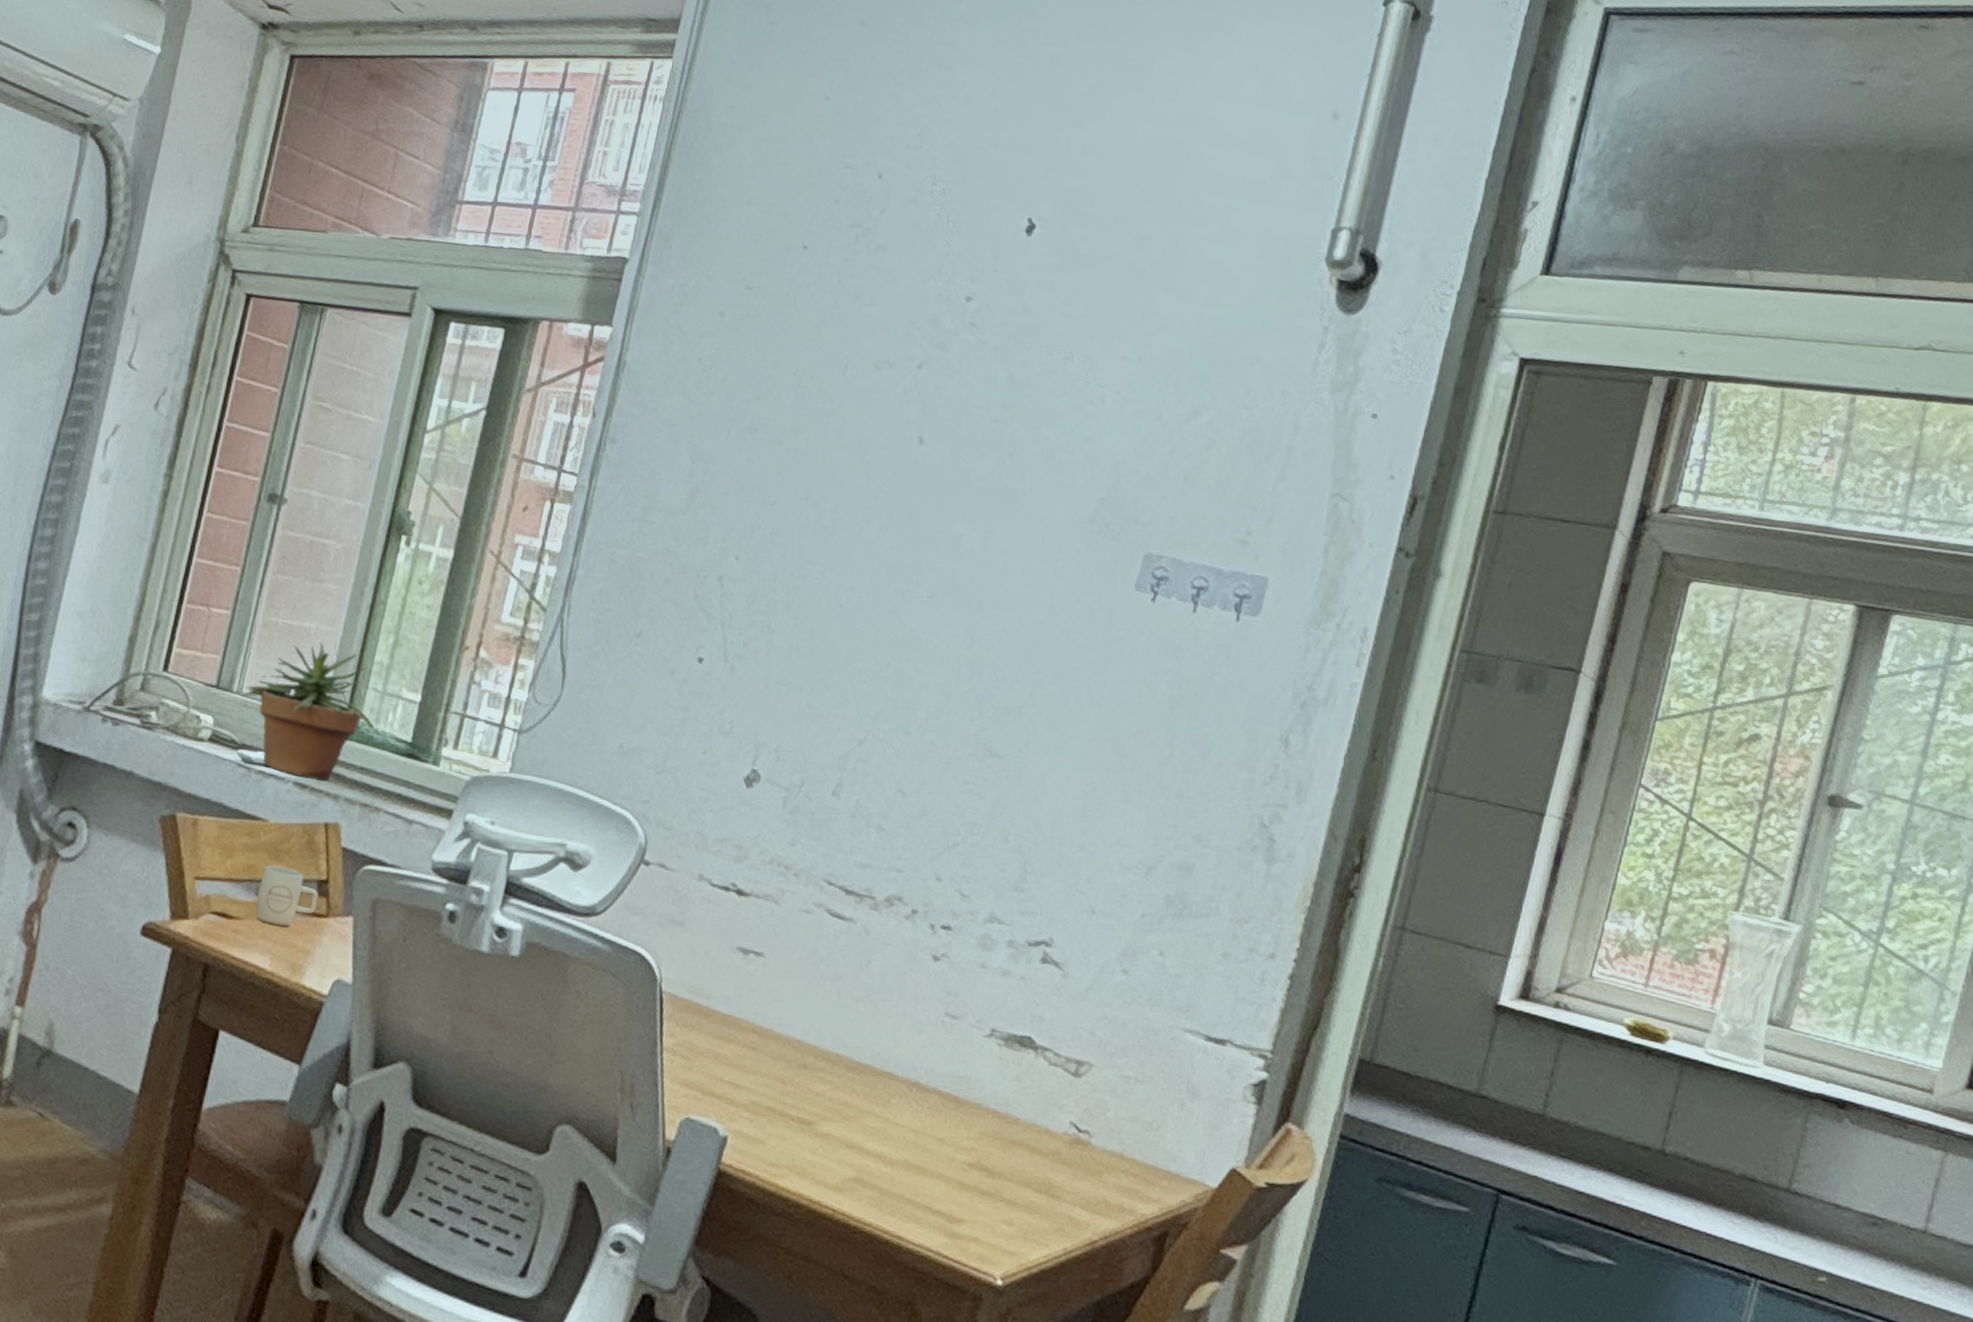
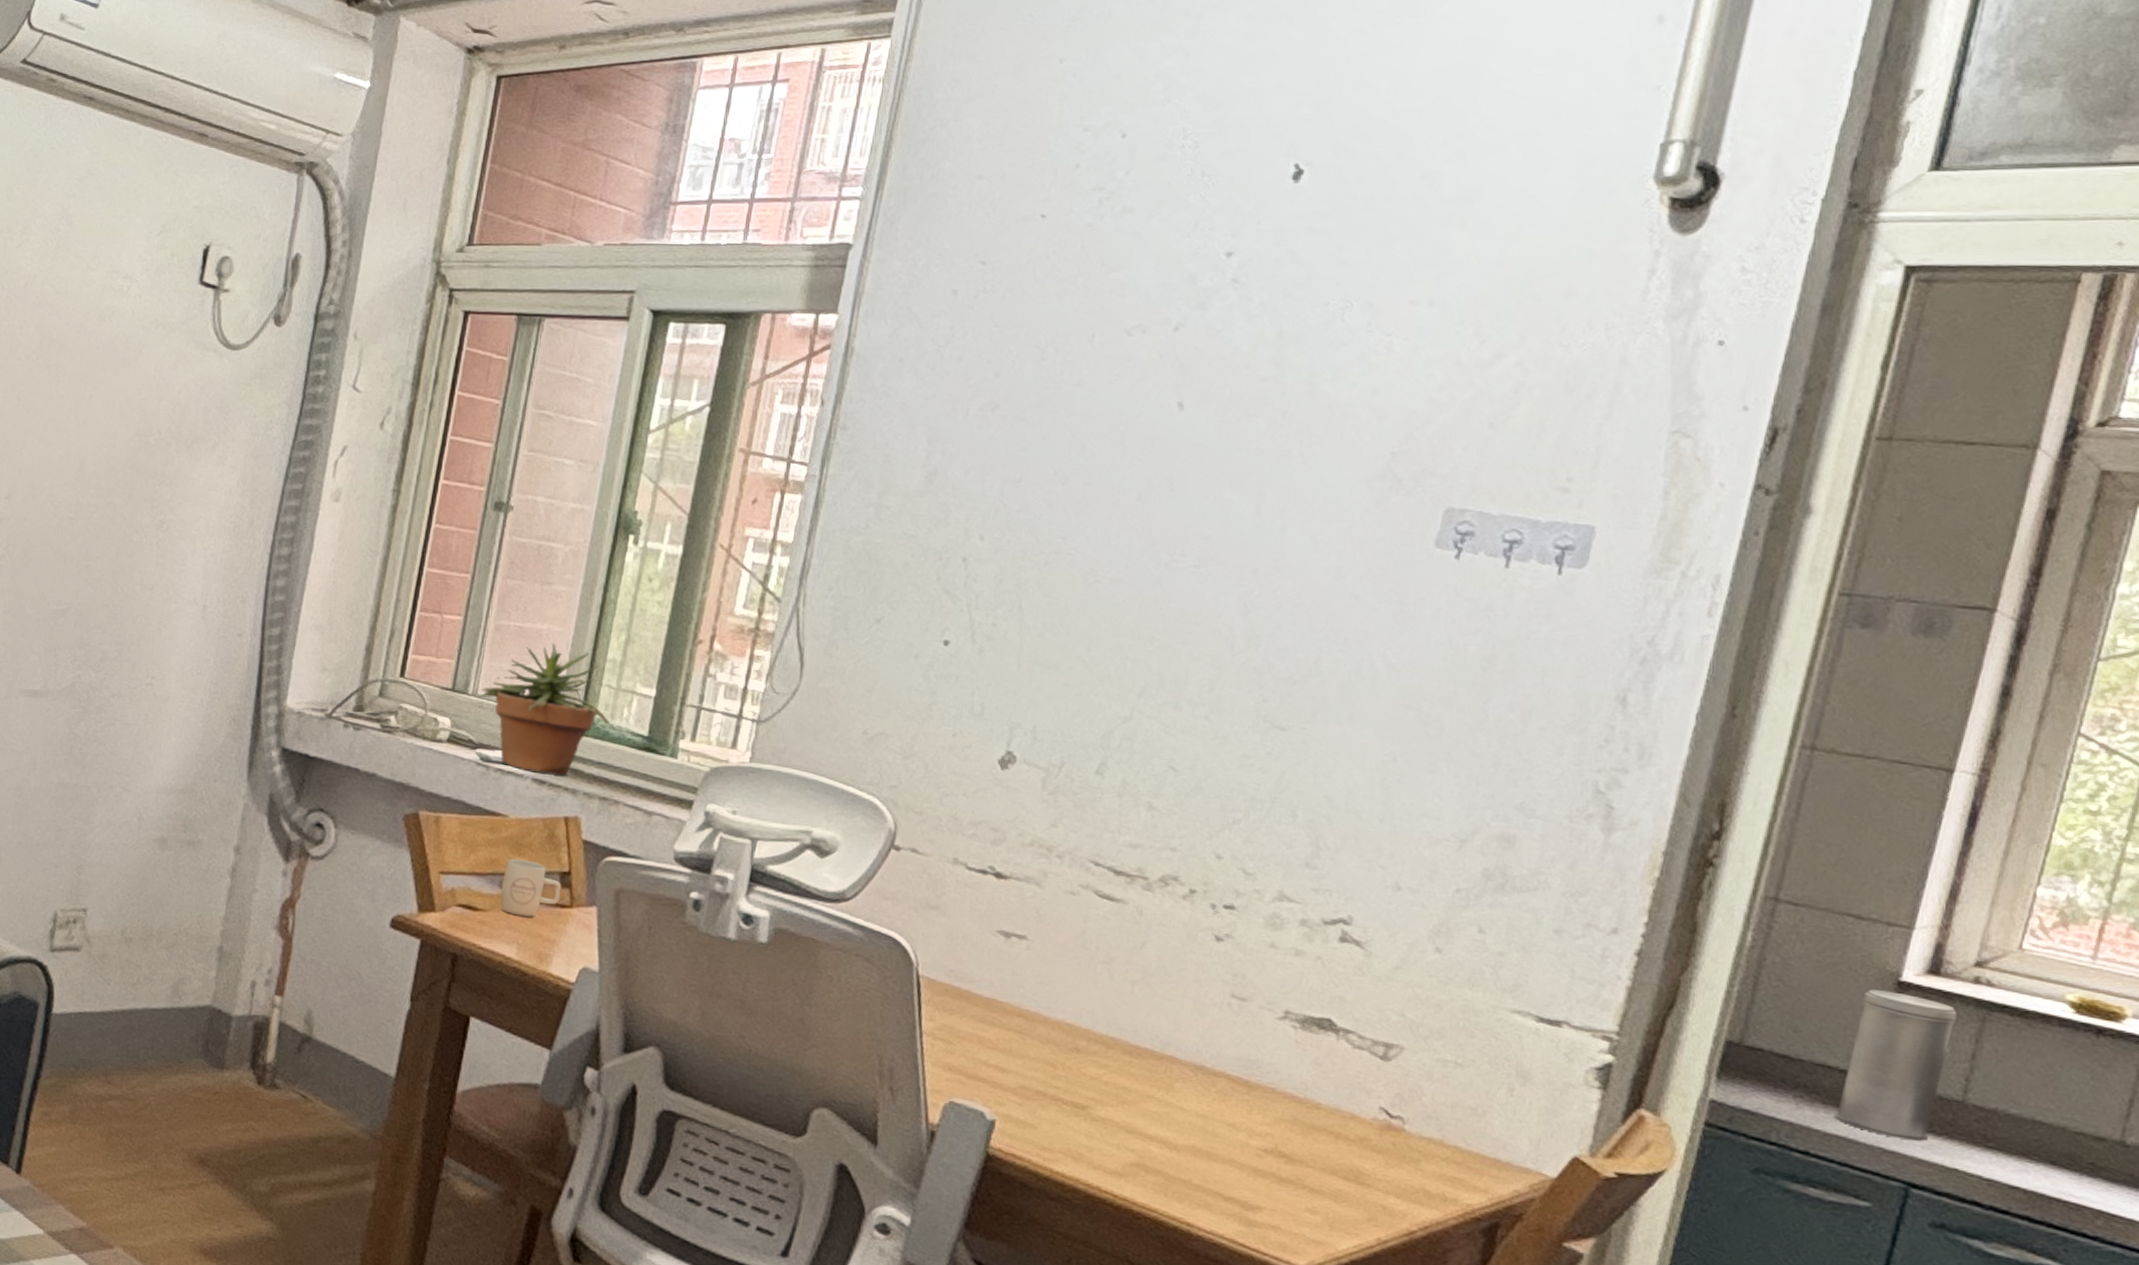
canister: none [1443,1012,1541,1152] -> present [1834,989,1957,1142]

